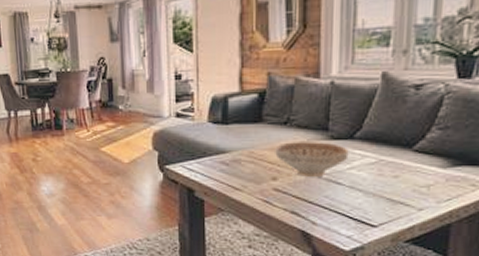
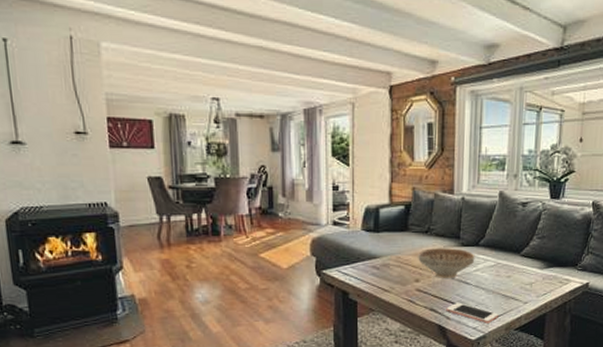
cell phone: none [311,205,382,232] -> present [446,302,499,323]

